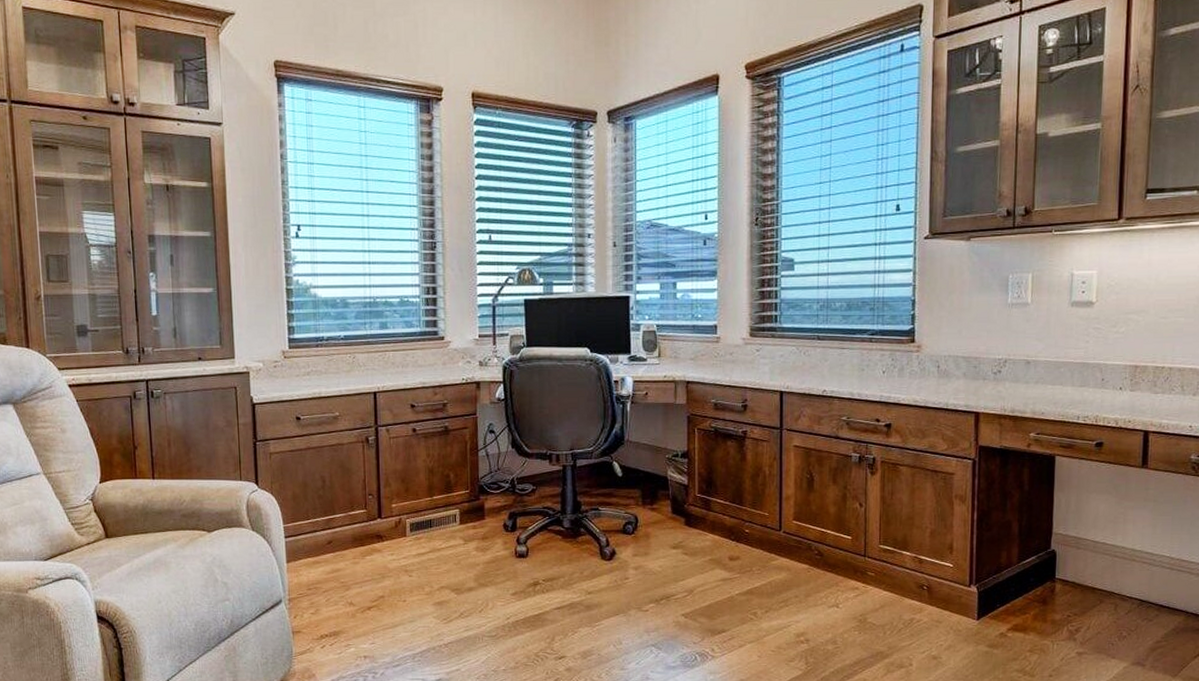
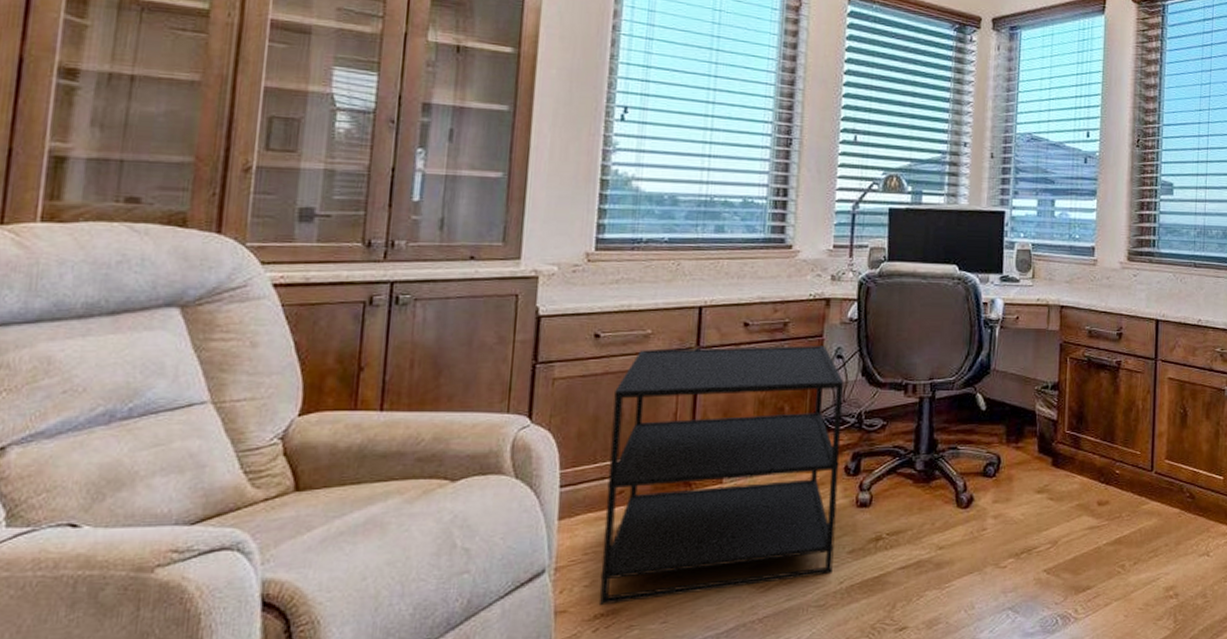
side table: none [316,423,500,629] -> present [599,346,844,606]

